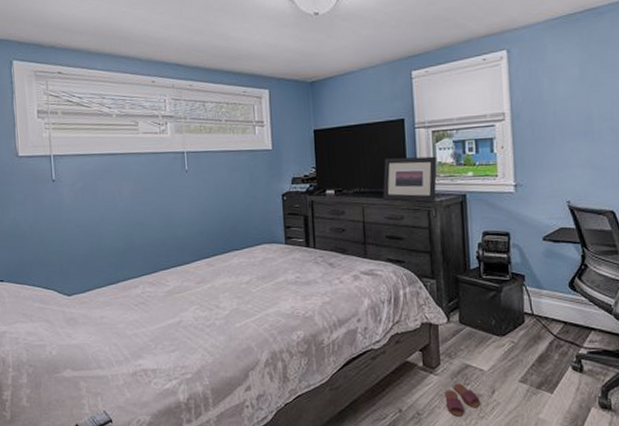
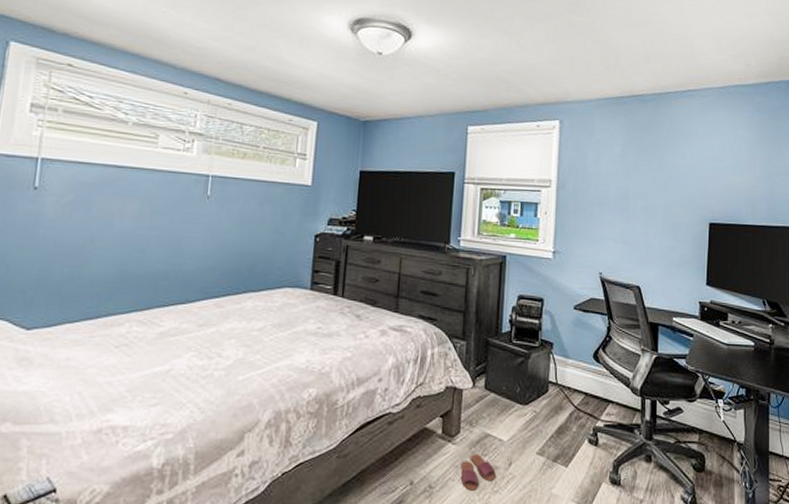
picture frame: present [383,156,437,202] -> none [423,209,482,259]

